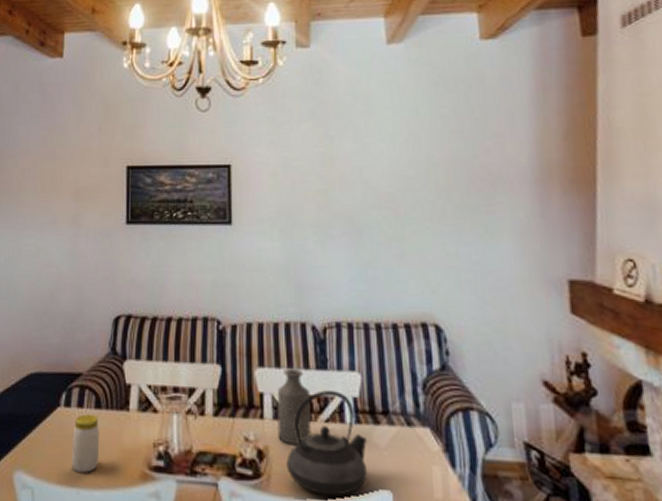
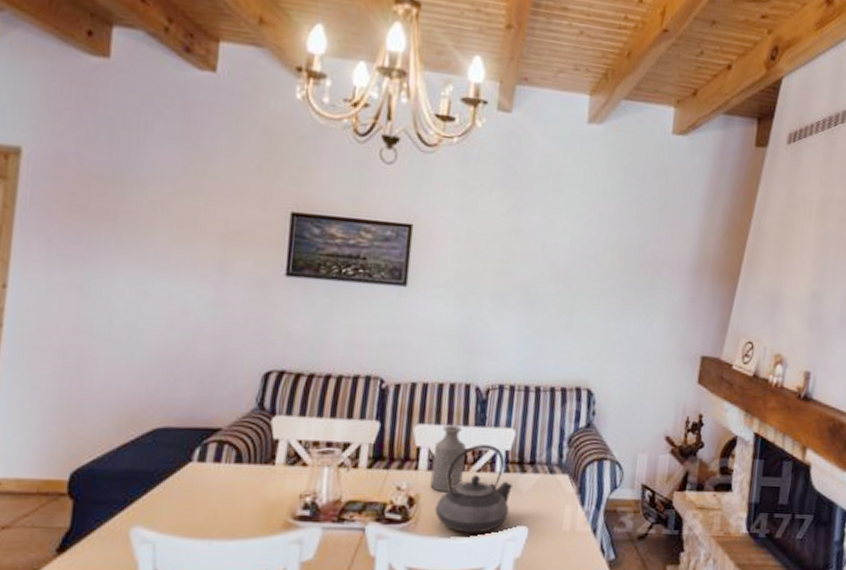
jar: present [71,414,99,474] -> none [203,469,239,526]

